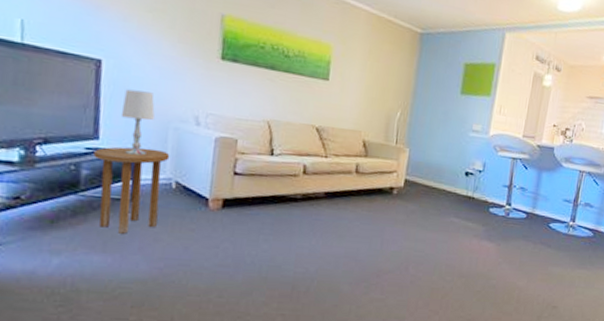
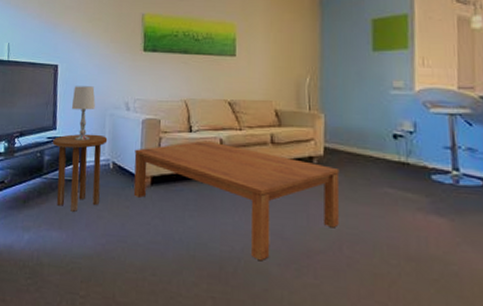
coffee table: none [200,165,416,281] -> present [133,140,340,262]

